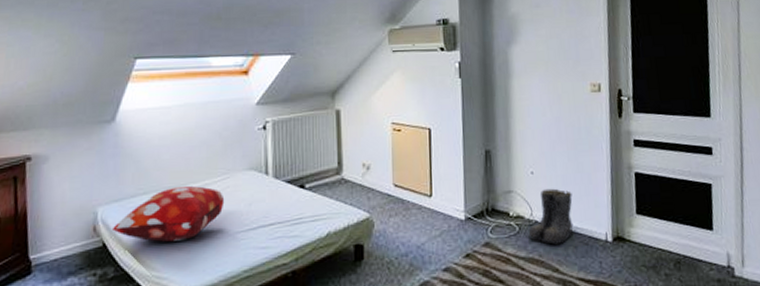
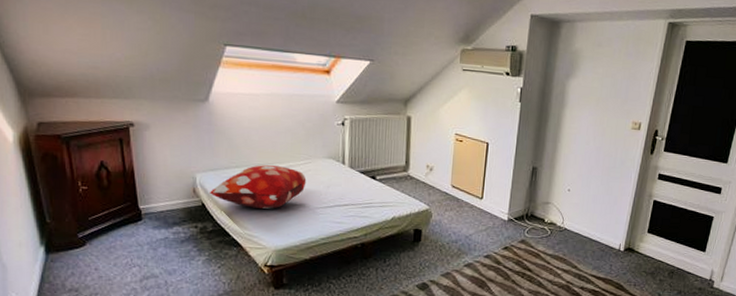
boots: present [528,188,574,245] -> none [557,204,599,248]

